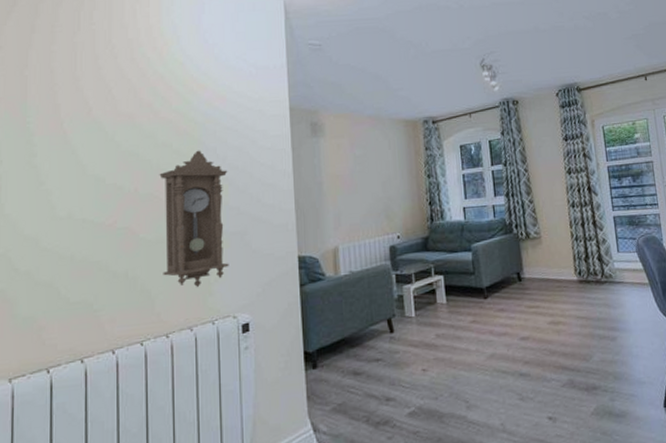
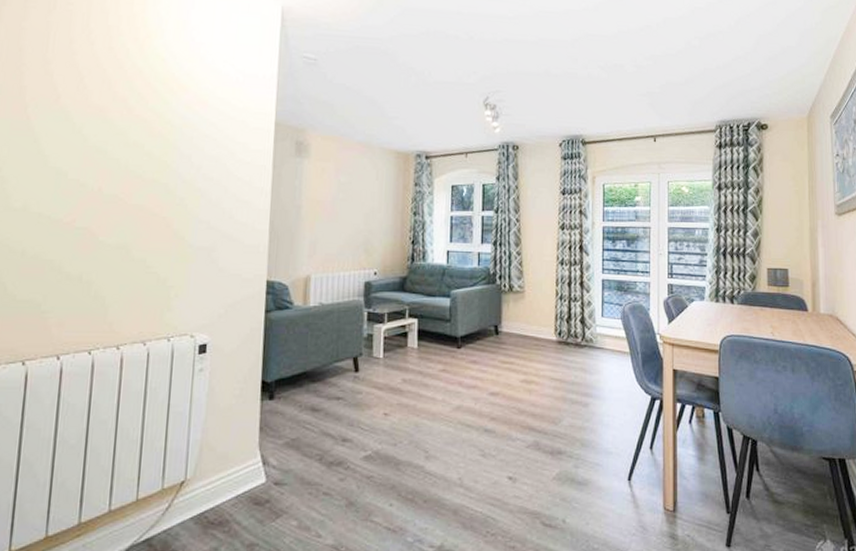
pendulum clock: present [159,150,229,288] -> none [120,155,202,301]

